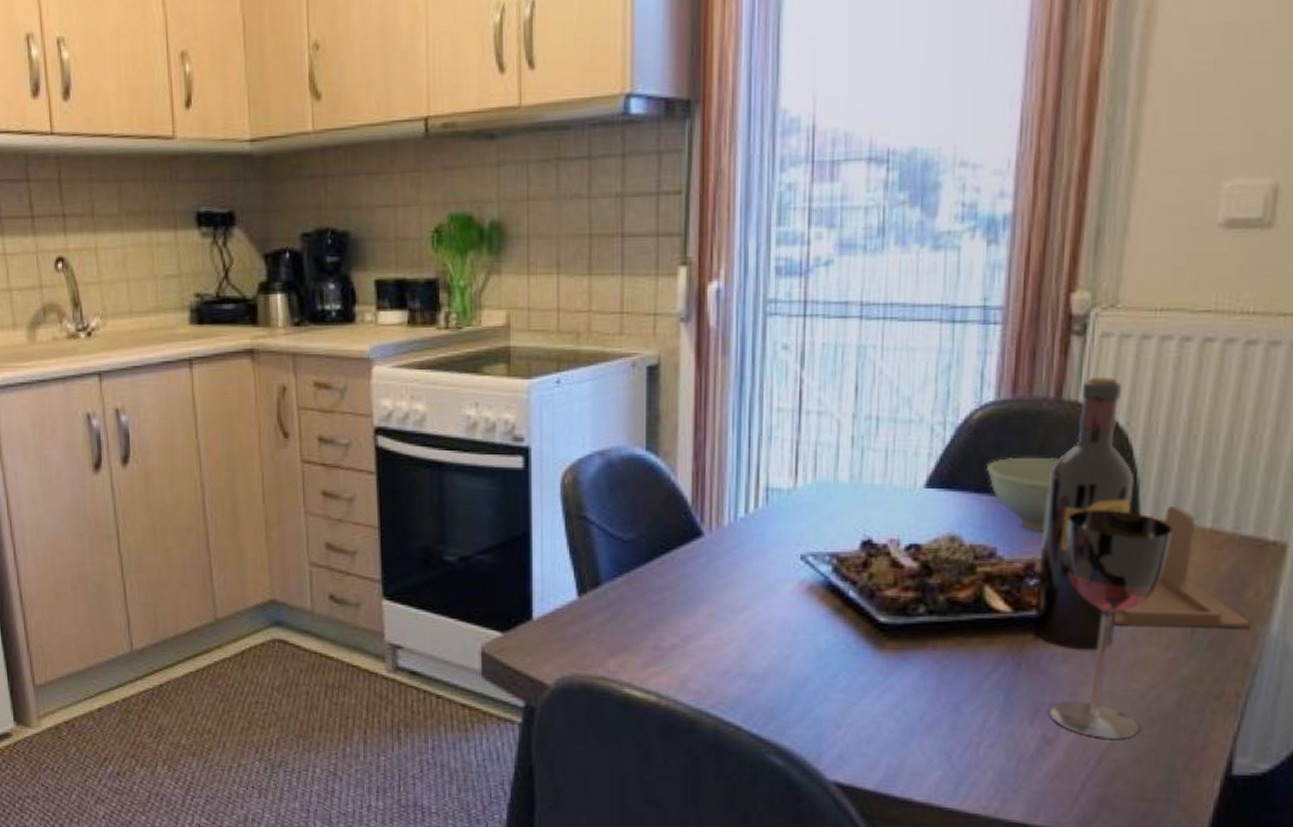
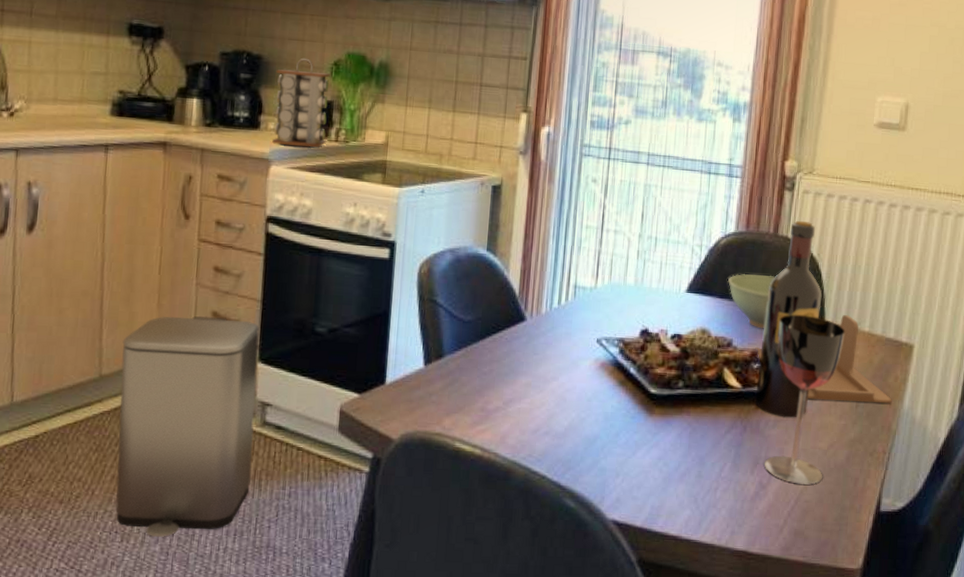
pedal bin: none [234,549,389,794] -> present [115,316,260,538]
spice rack: none [367,228,434,340] -> present [272,58,330,148]

